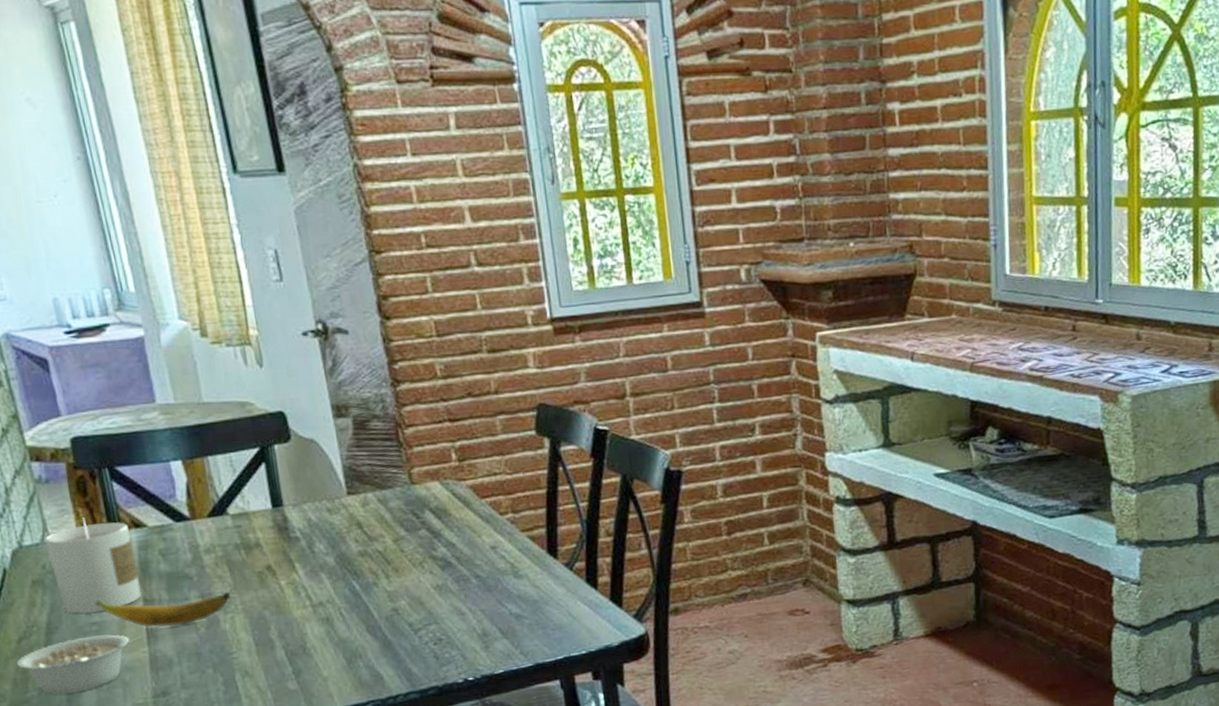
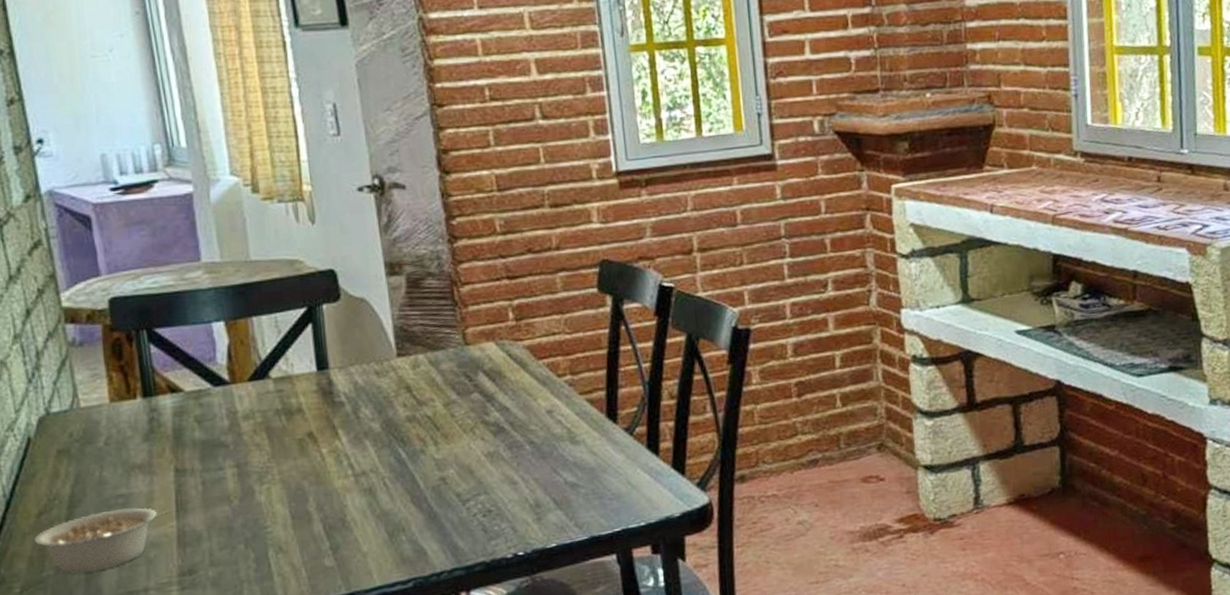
candle: present [44,517,142,614] -> none [73,382,173,486]
banana: present [95,592,231,628] -> none [123,461,269,500]

